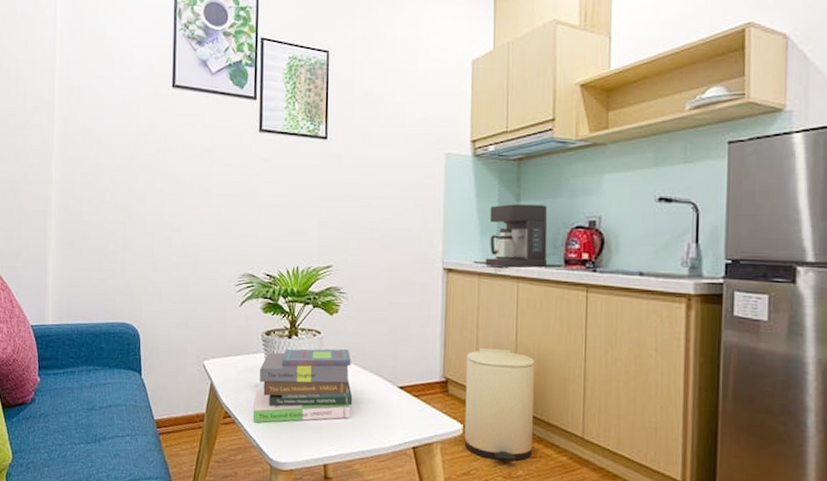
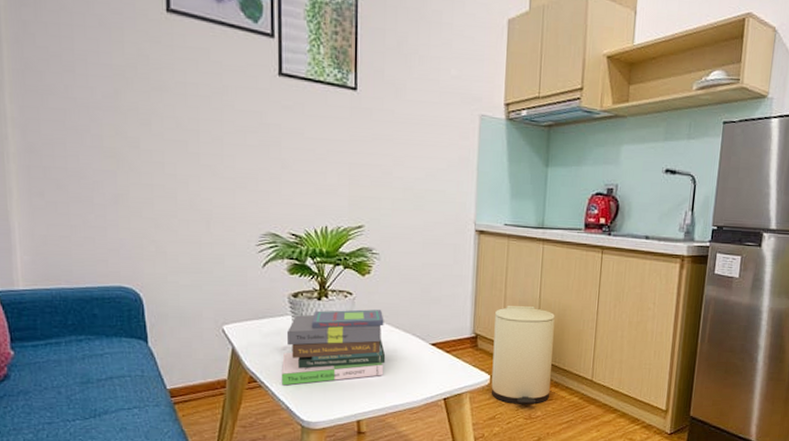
coffee maker: present [485,204,548,268] -> none [514,169,572,231]

